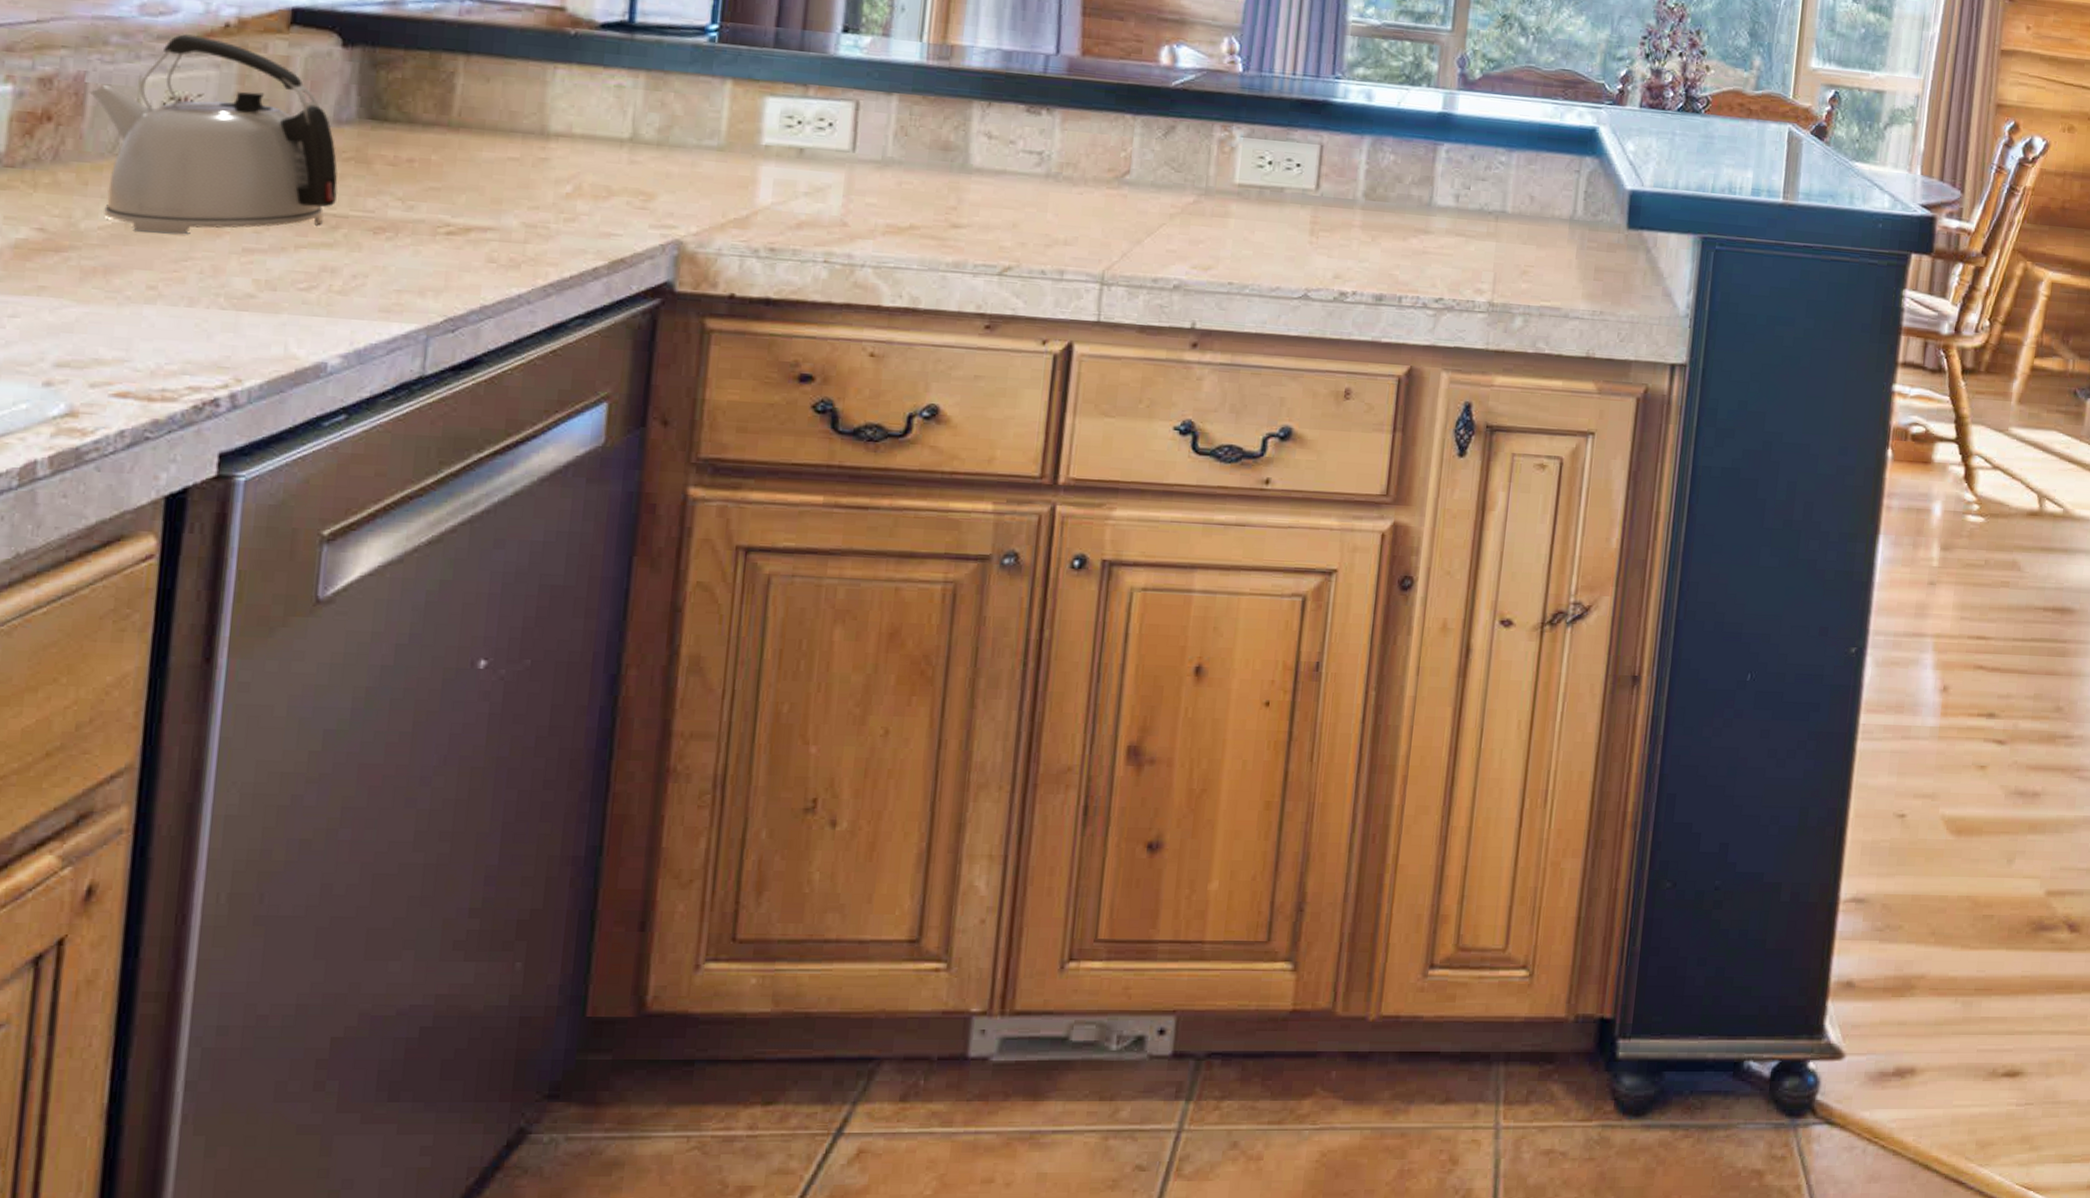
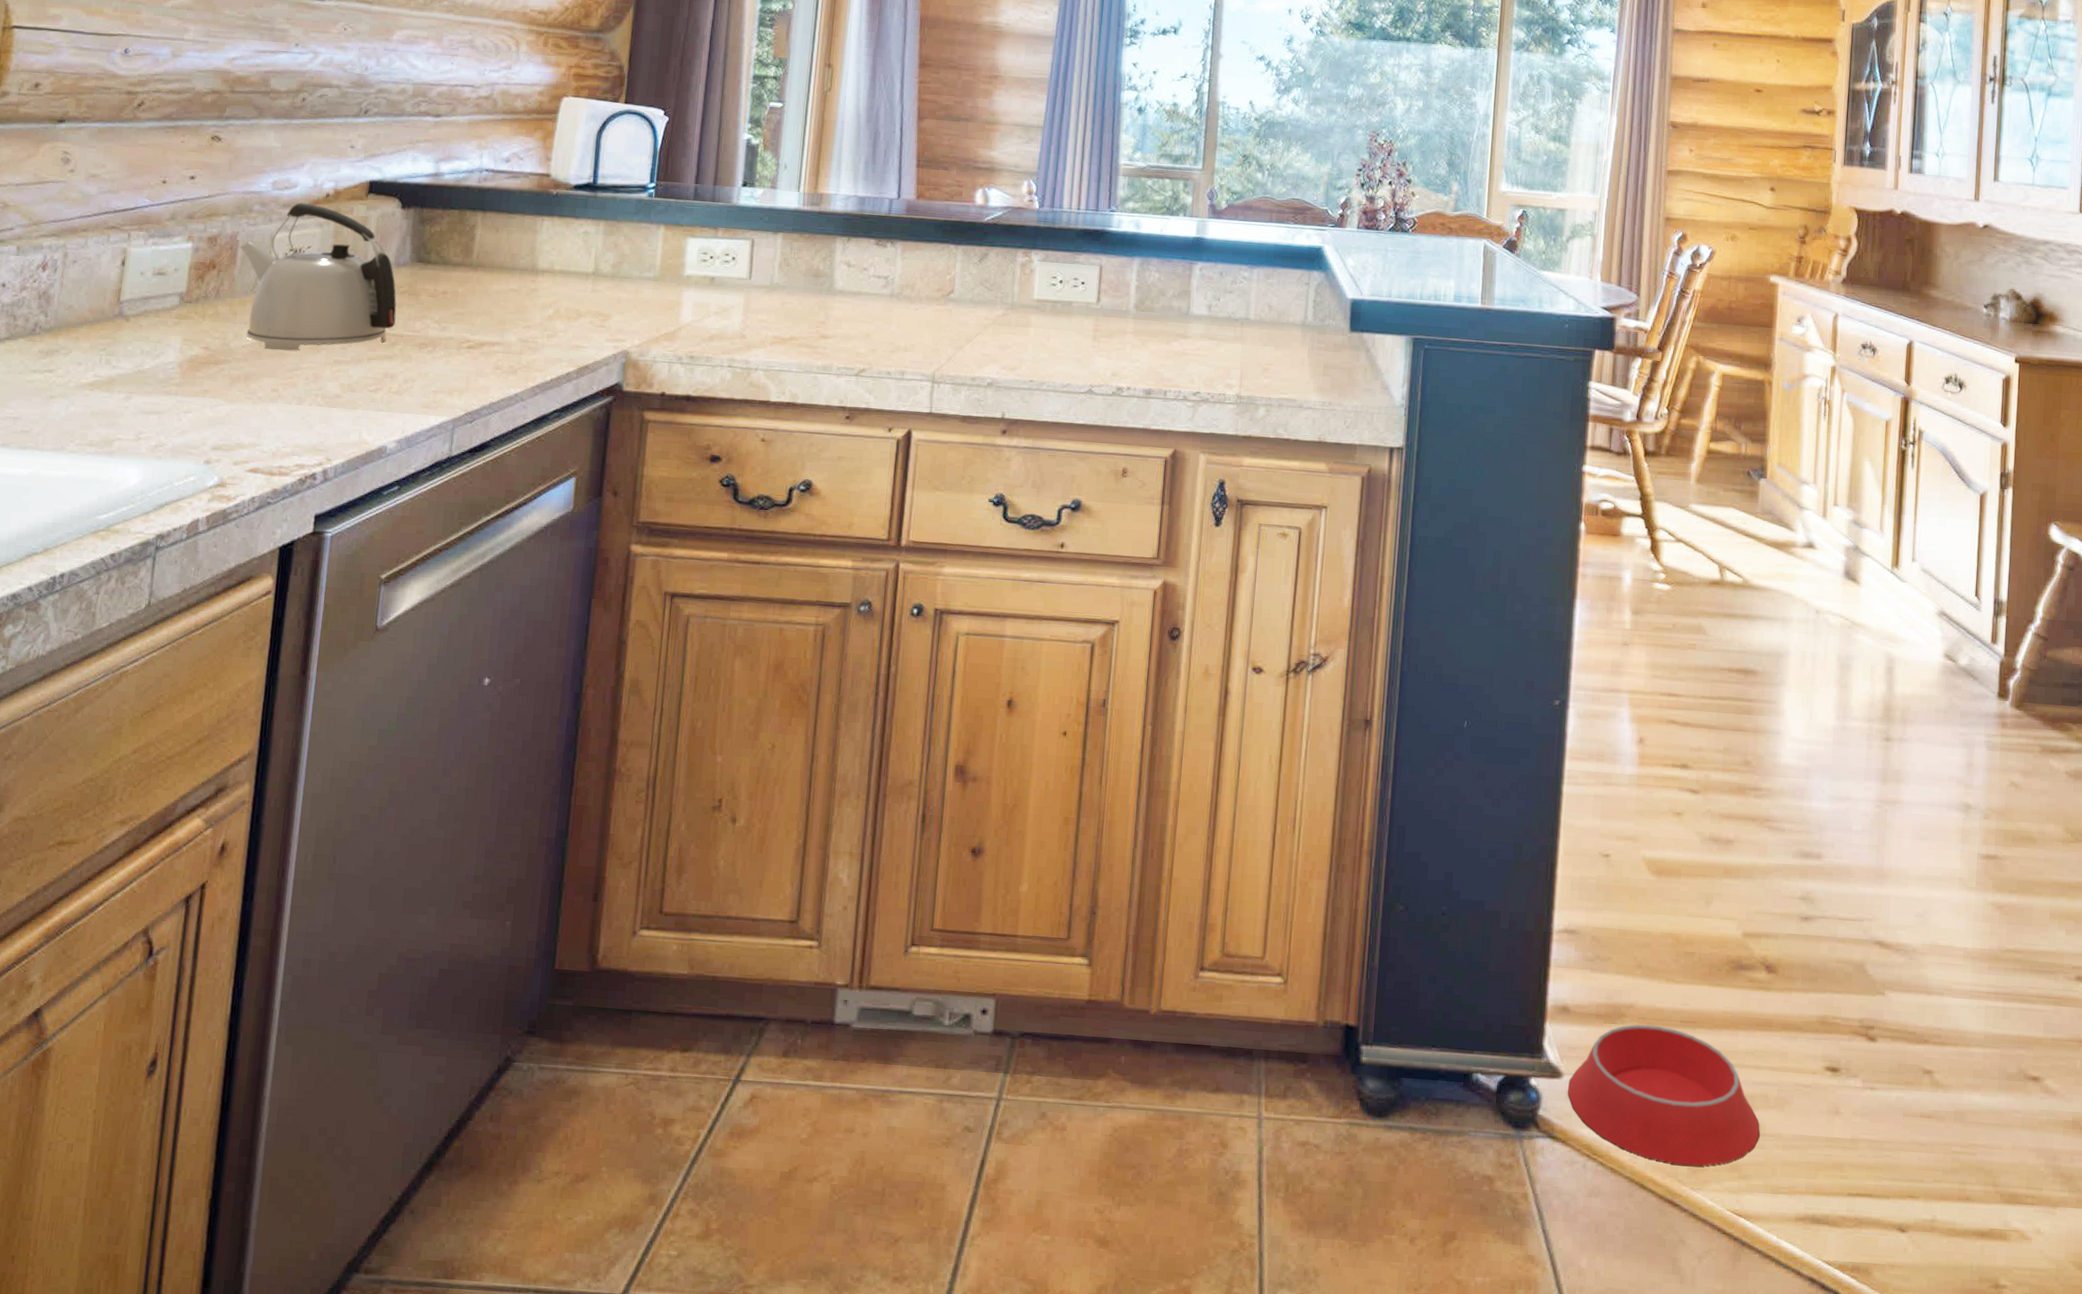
pet bowl: none [1848,995,2055,1140] -> present [1567,1024,1760,1166]

